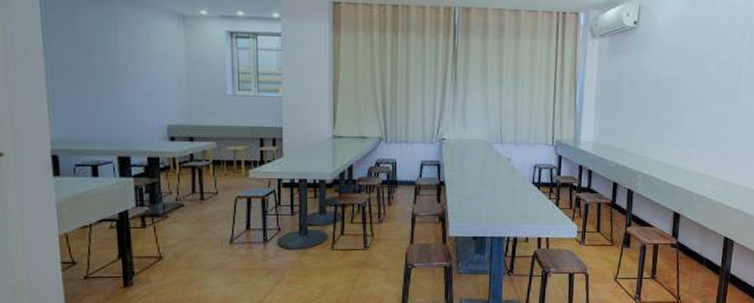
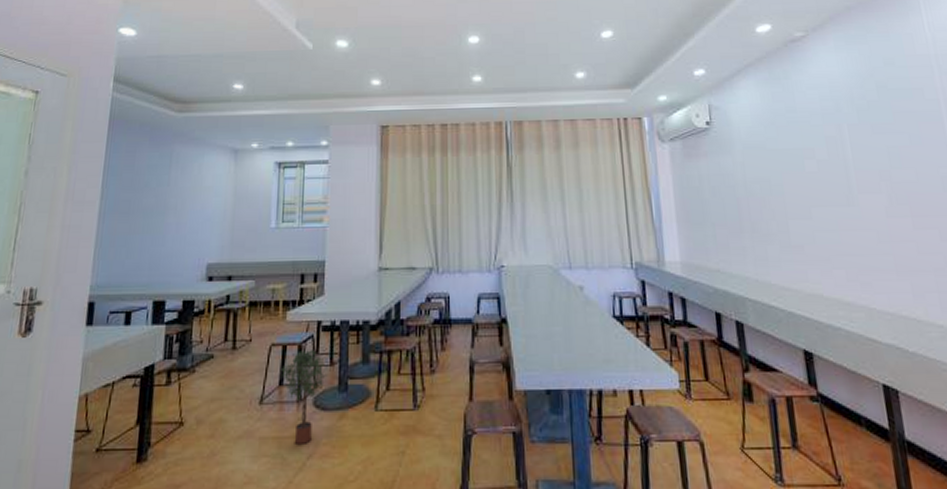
potted tree: none [247,202,290,274] -> present [281,350,328,444]

